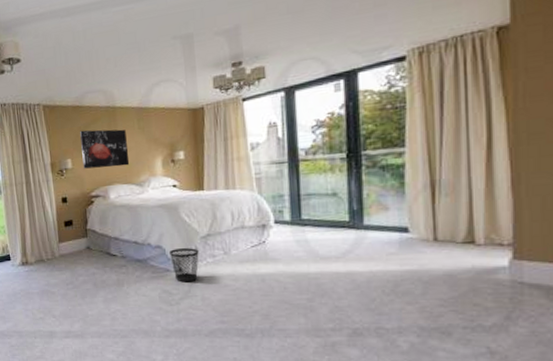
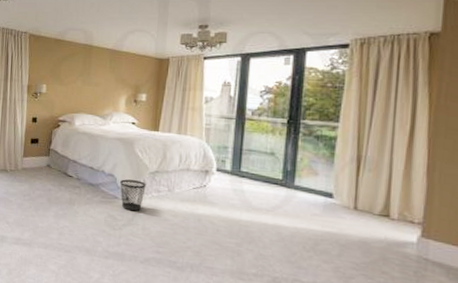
wall art: present [80,129,130,169] -> none [56,61,98,99]

